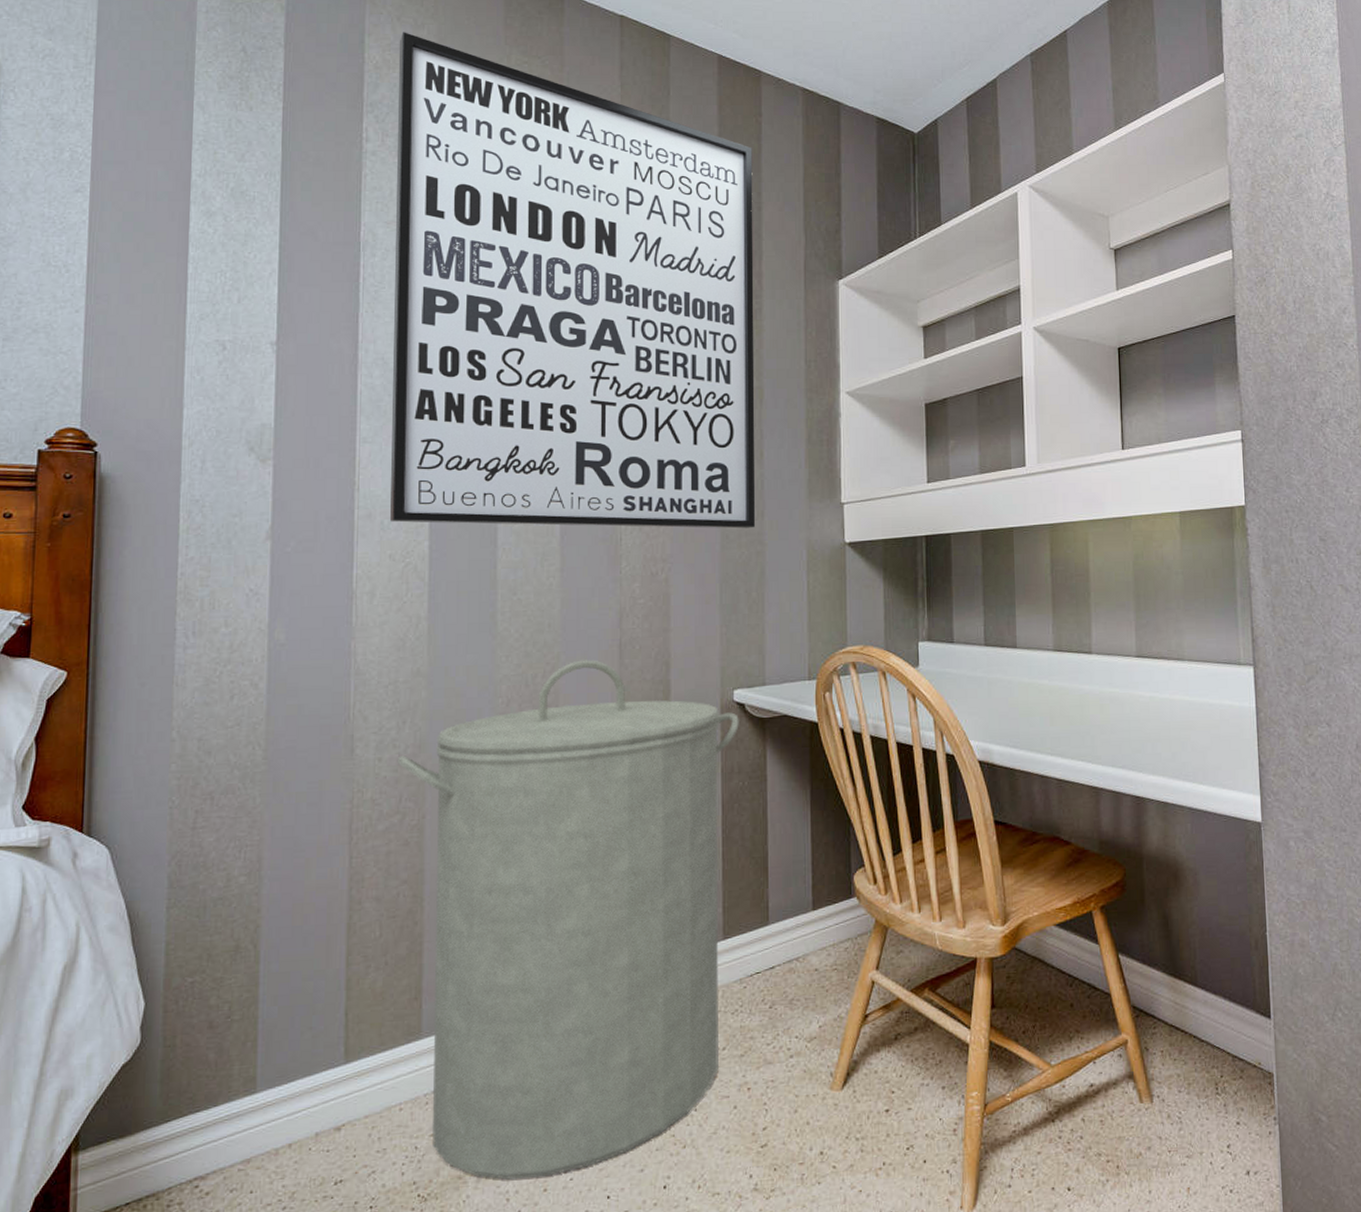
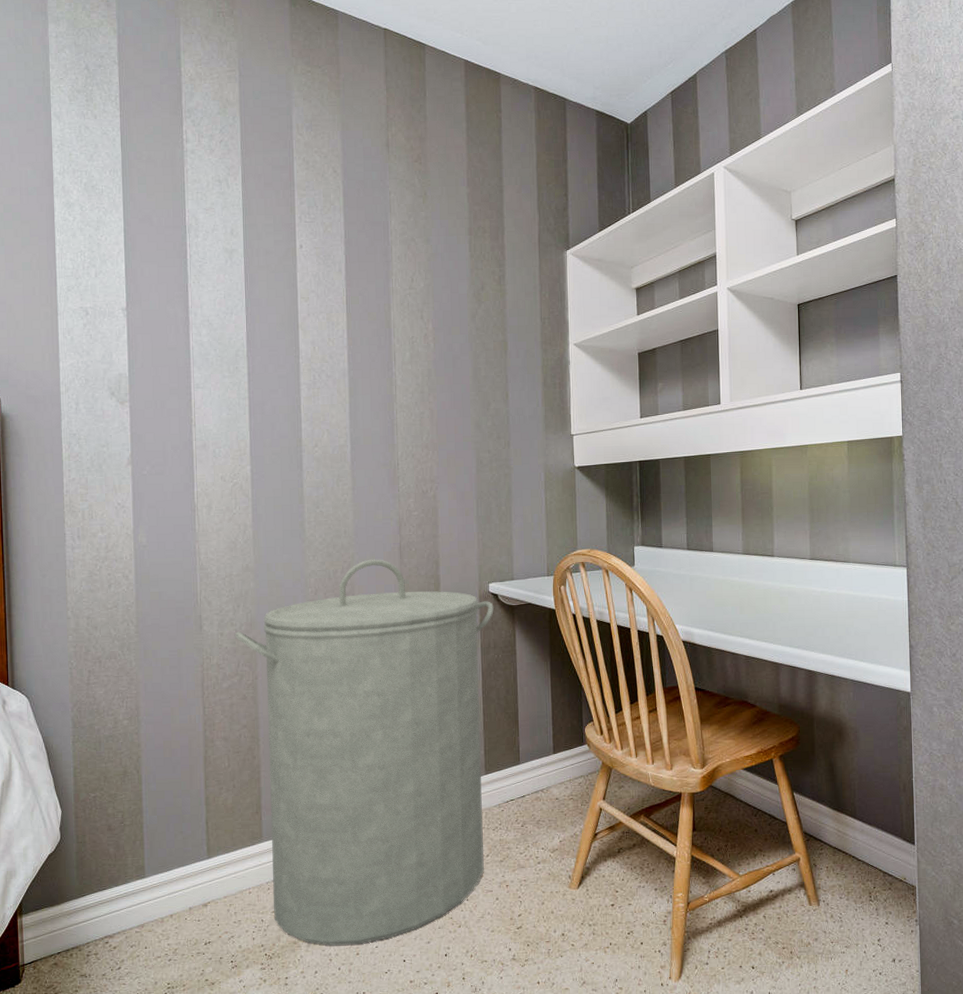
wall art: present [390,32,756,529] -> none [208,48,504,456]

